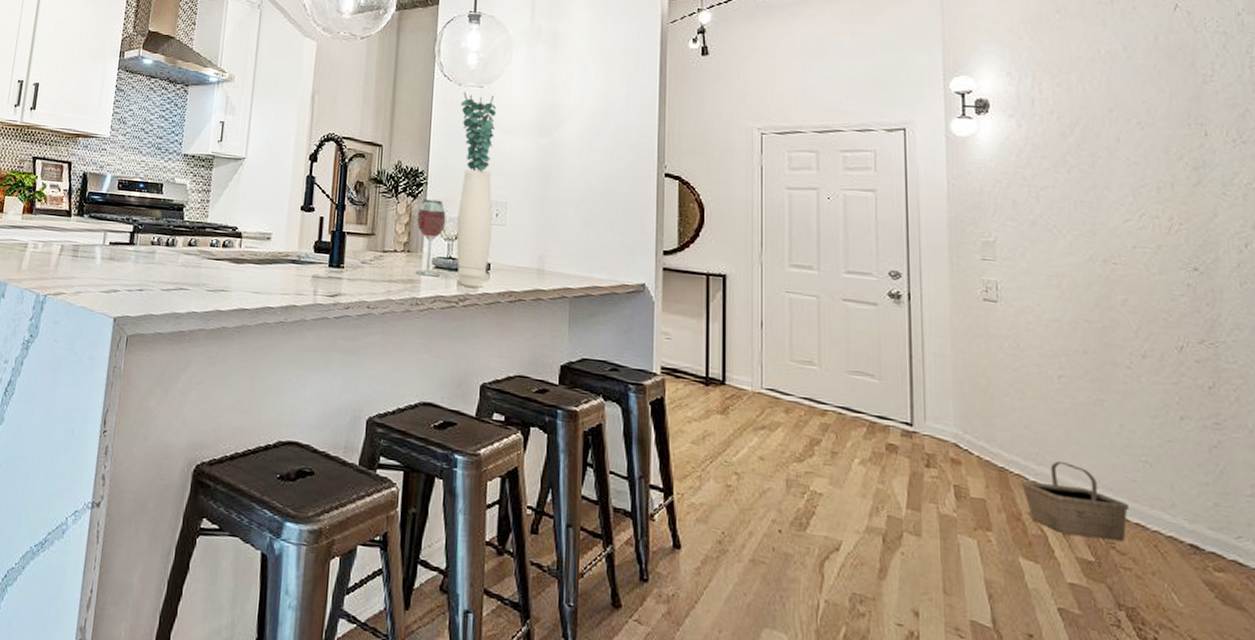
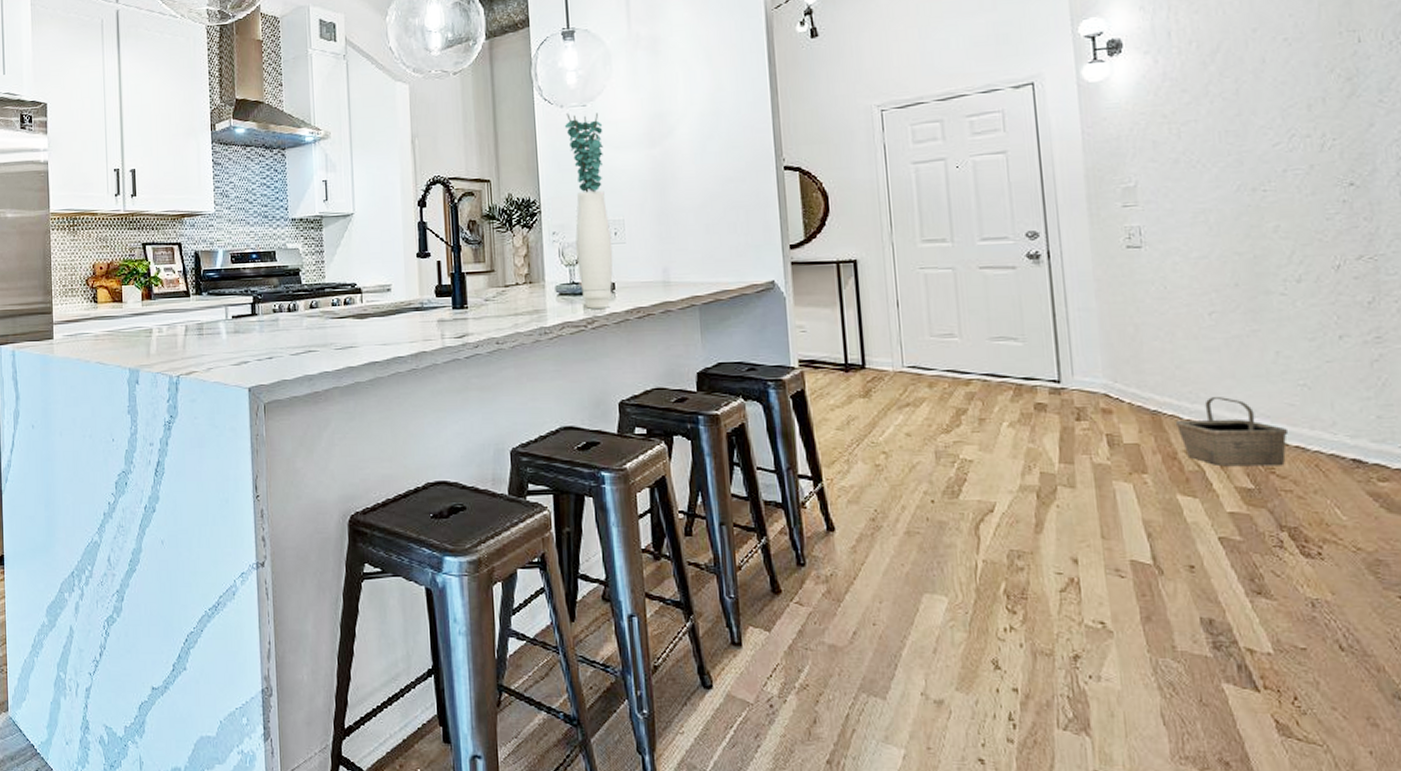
wineglass: present [416,199,446,277] -> none [534,227,565,305]

